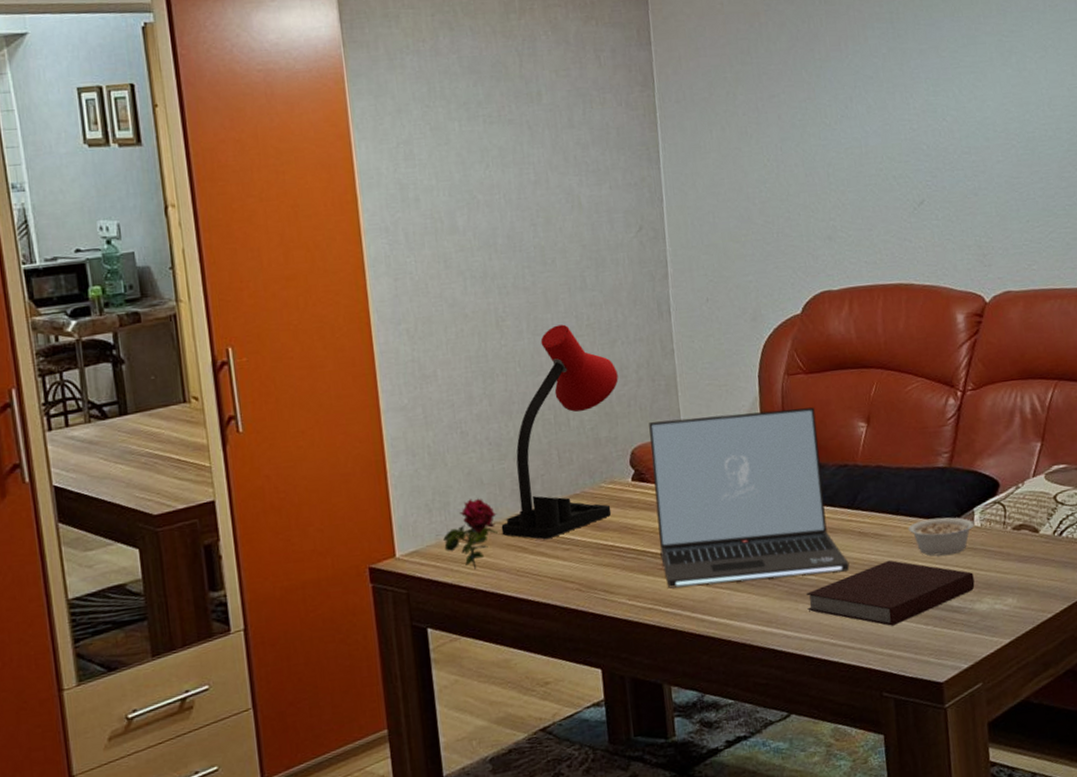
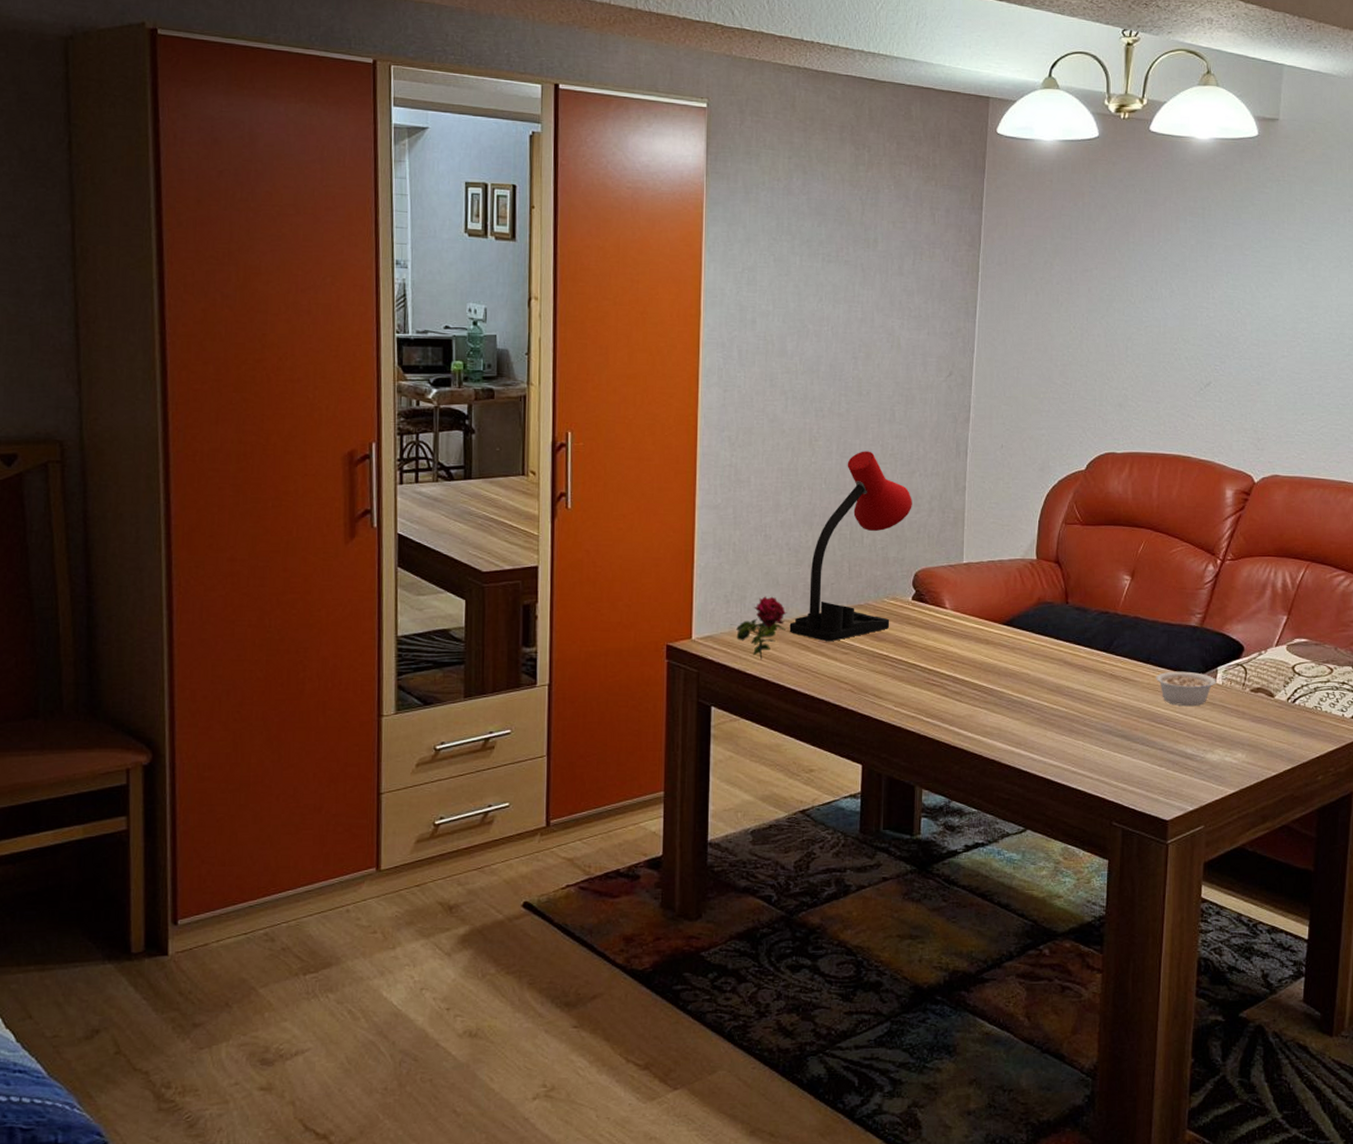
laptop: present [649,407,850,589] -> none [929,549,1098,708]
notebook: present [805,560,975,626] -> none [1054,703,1209,763]

